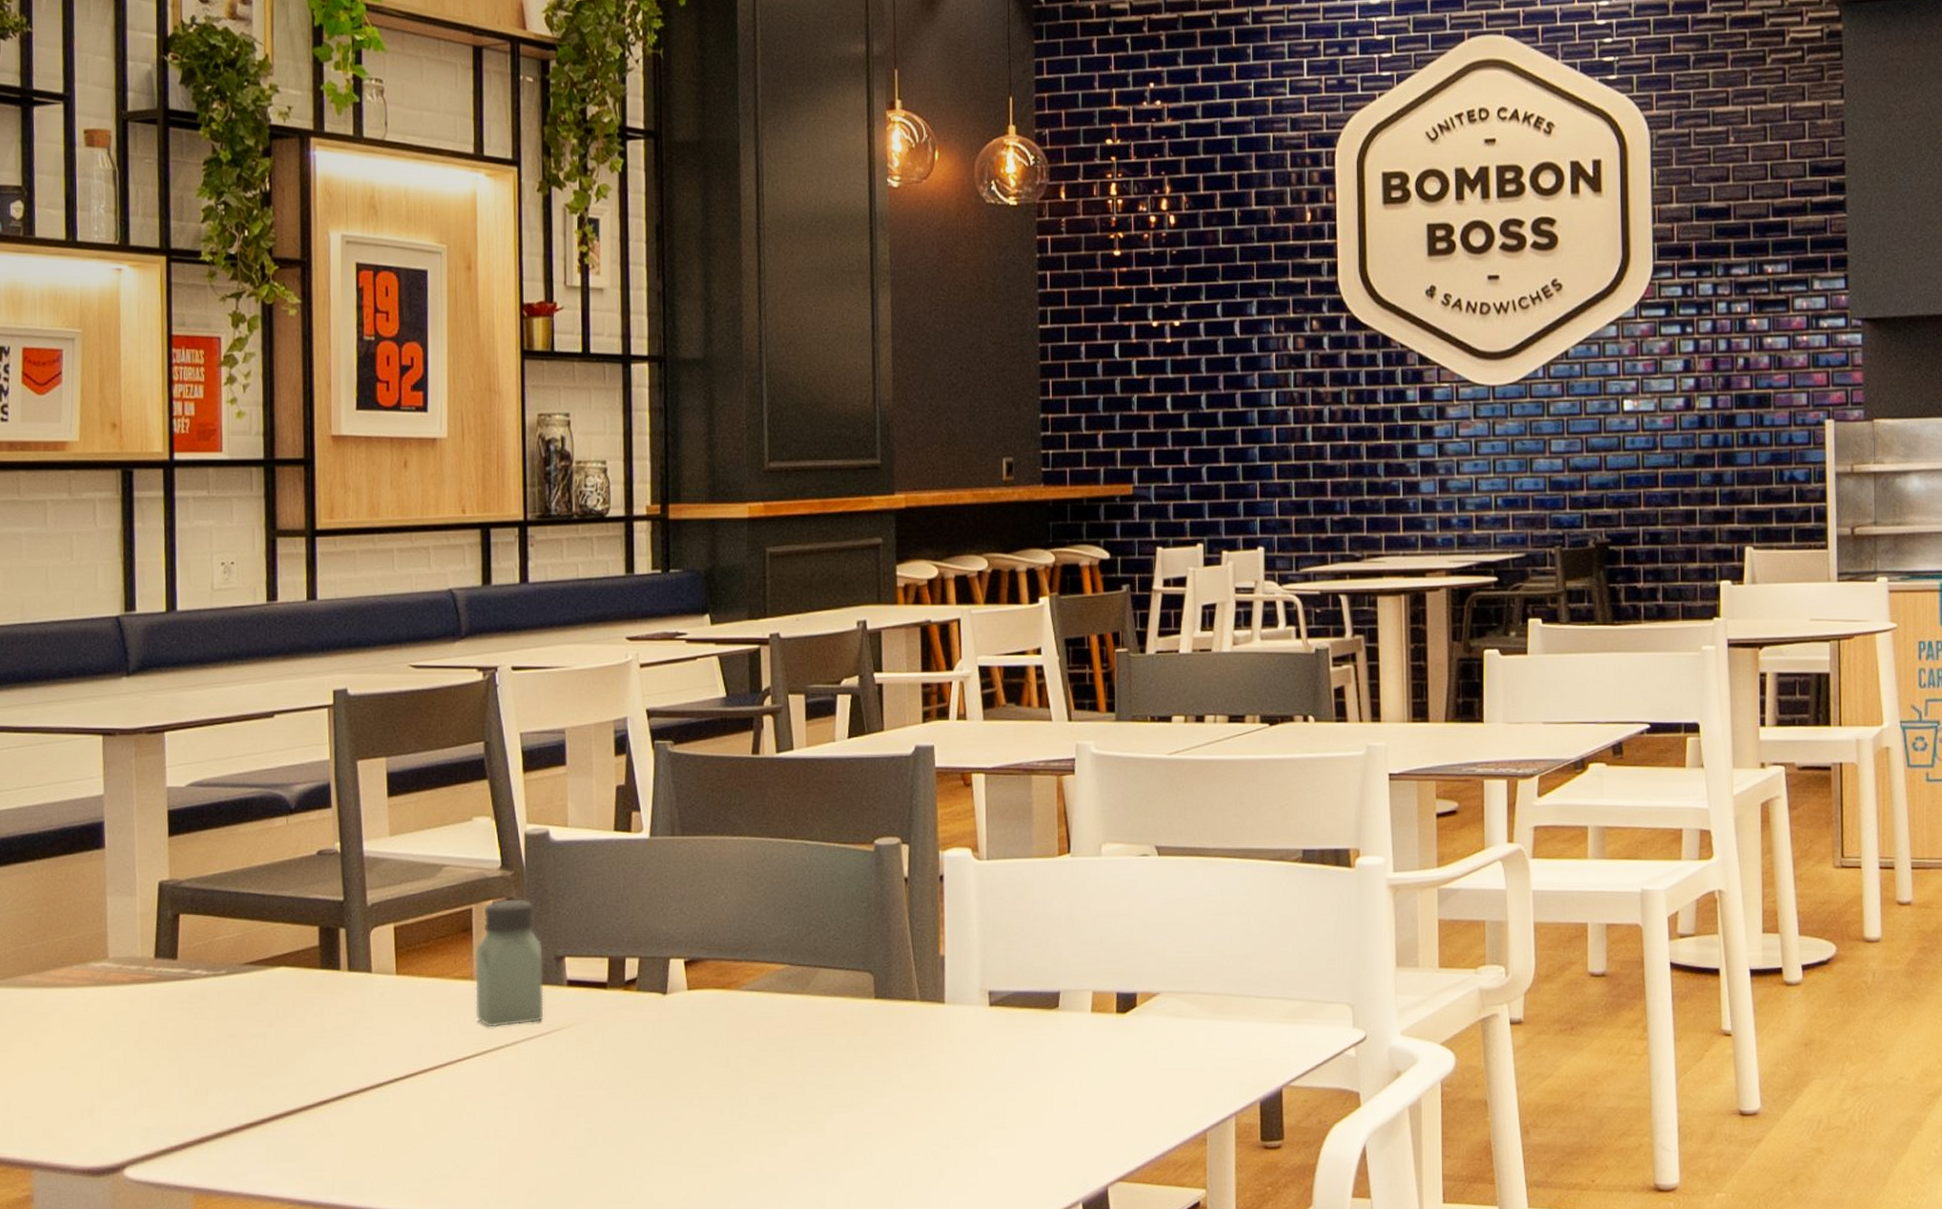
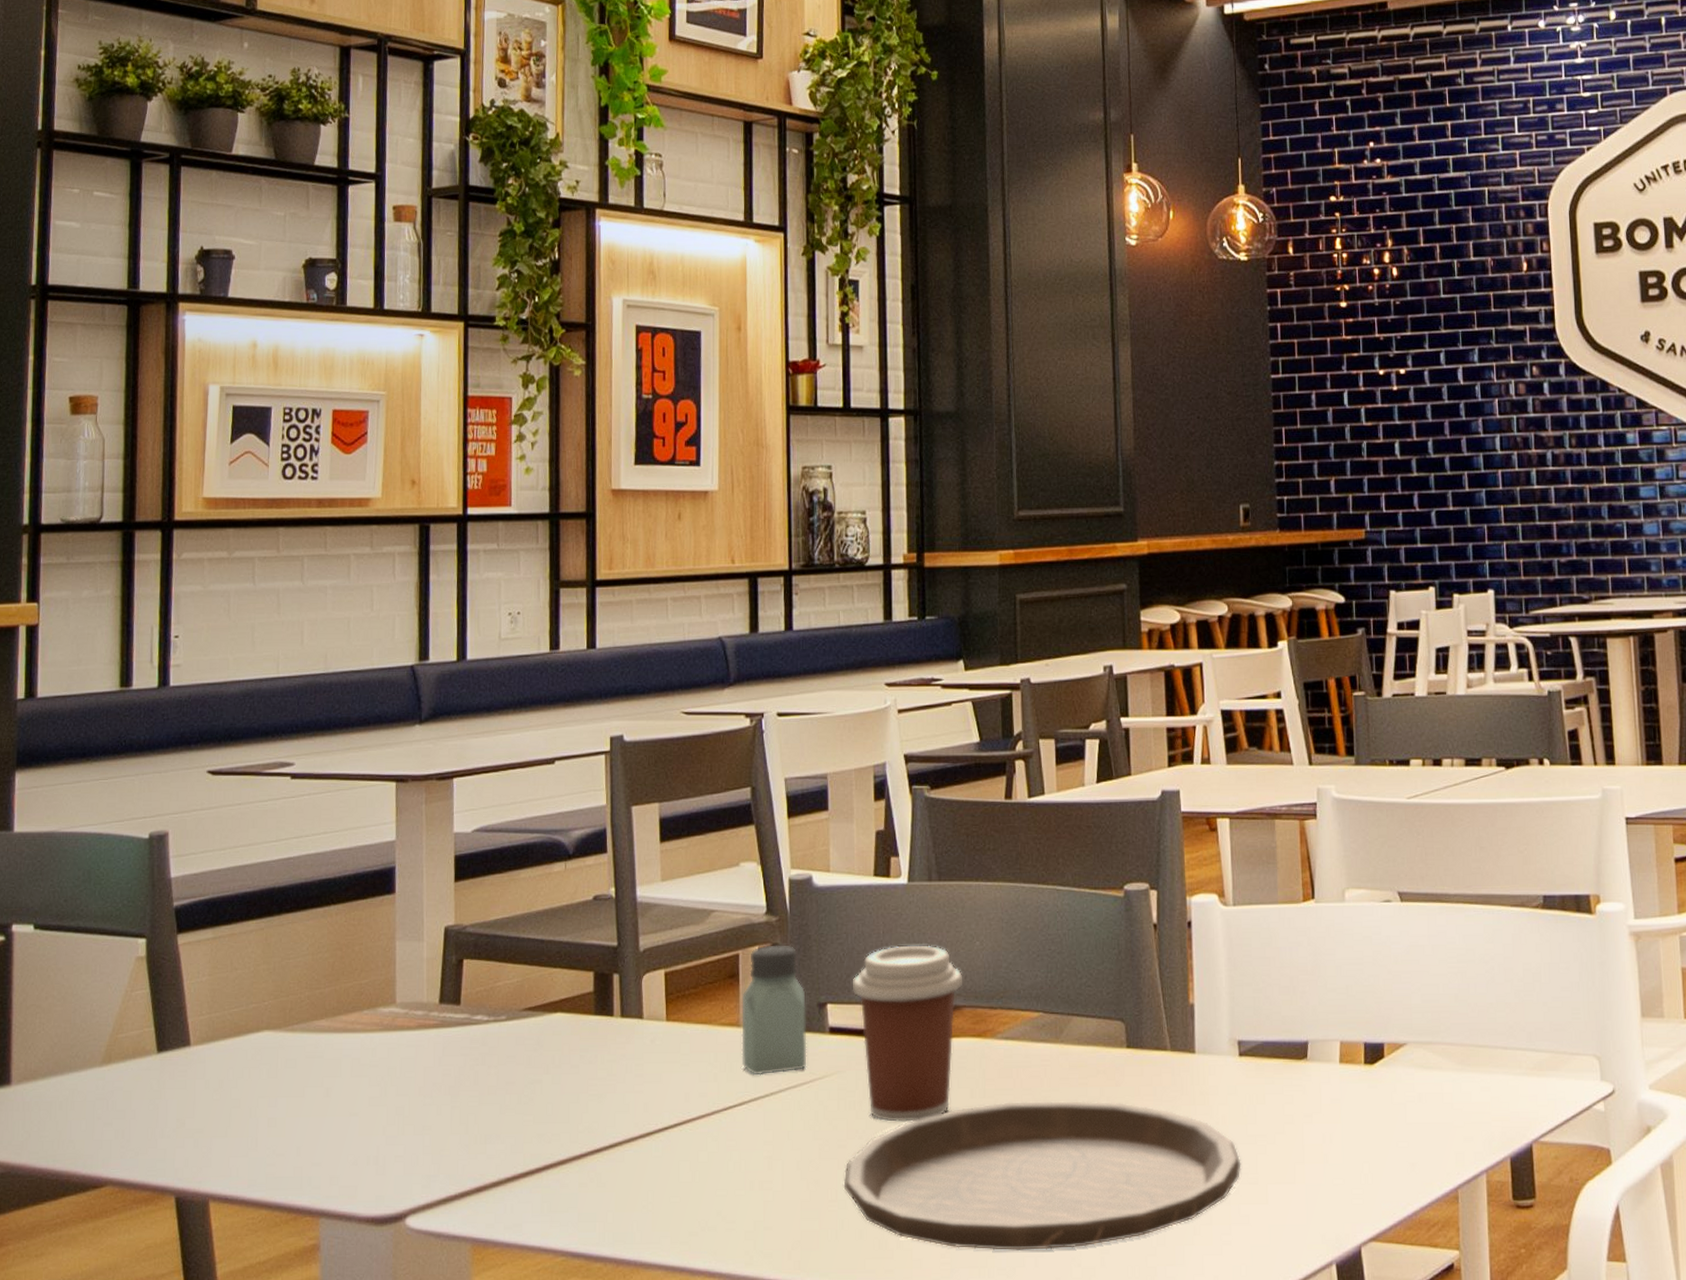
plate: none [582,1050,989,1194] -> present [843,1101,1241,1250]
coffee cup: none [591,899,706,1073] -> present [852,945,962,1123]

